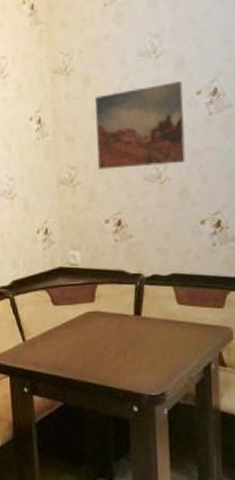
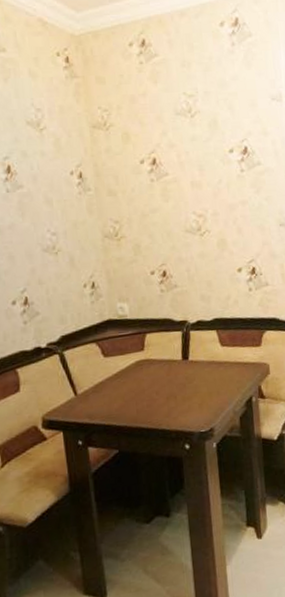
wall art: present [94,81,186,170] -> none [135,140,222,223]

